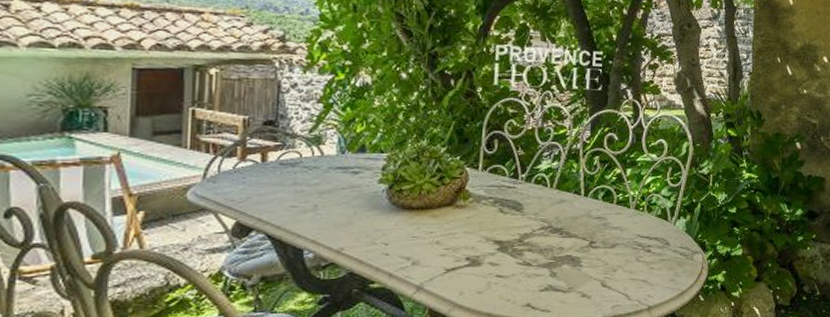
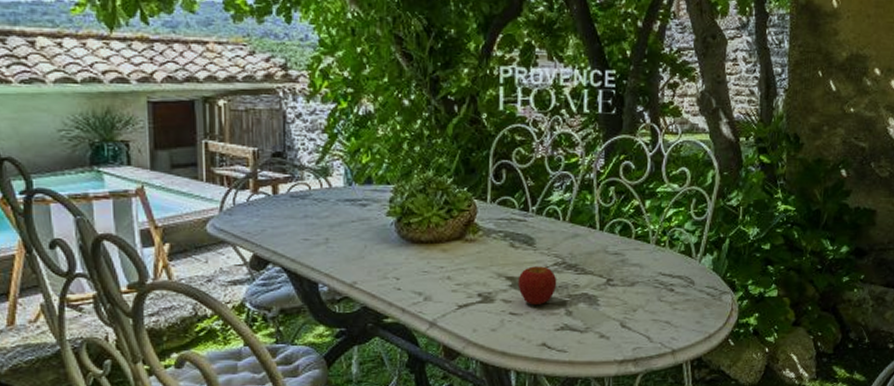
apple: none [505,230,543,268] -> present [518,266,557,306]

